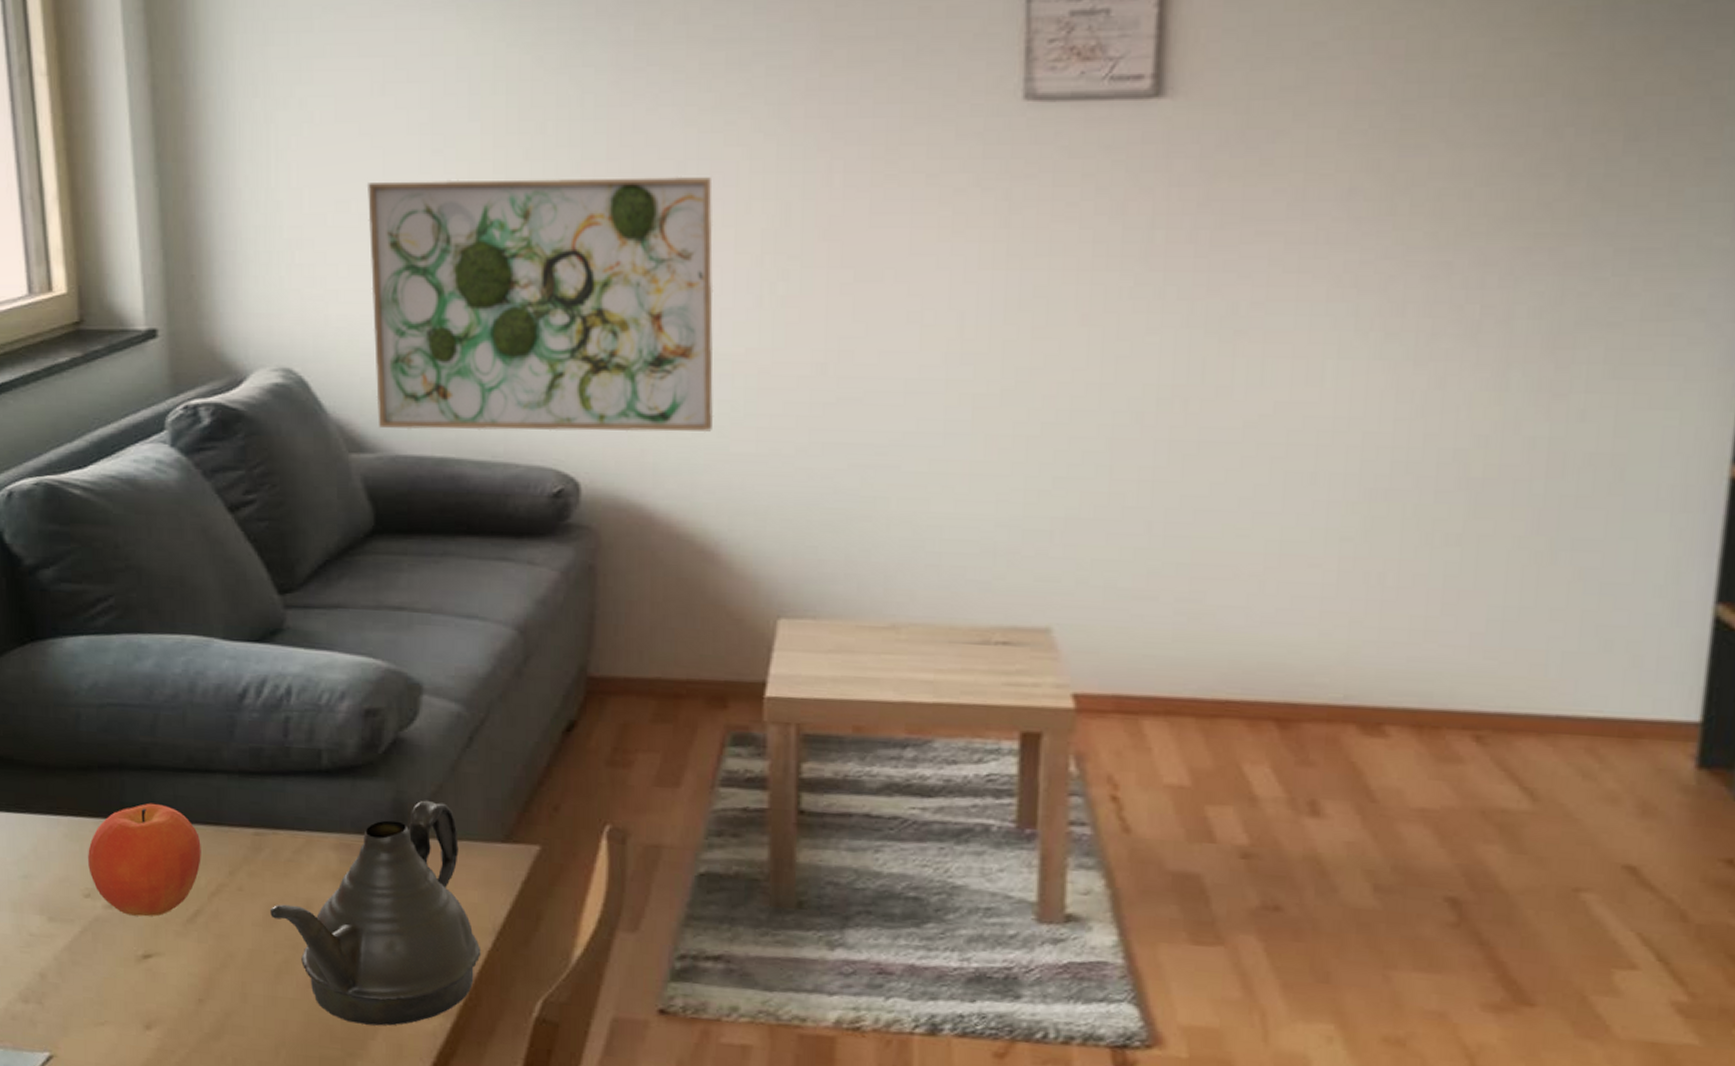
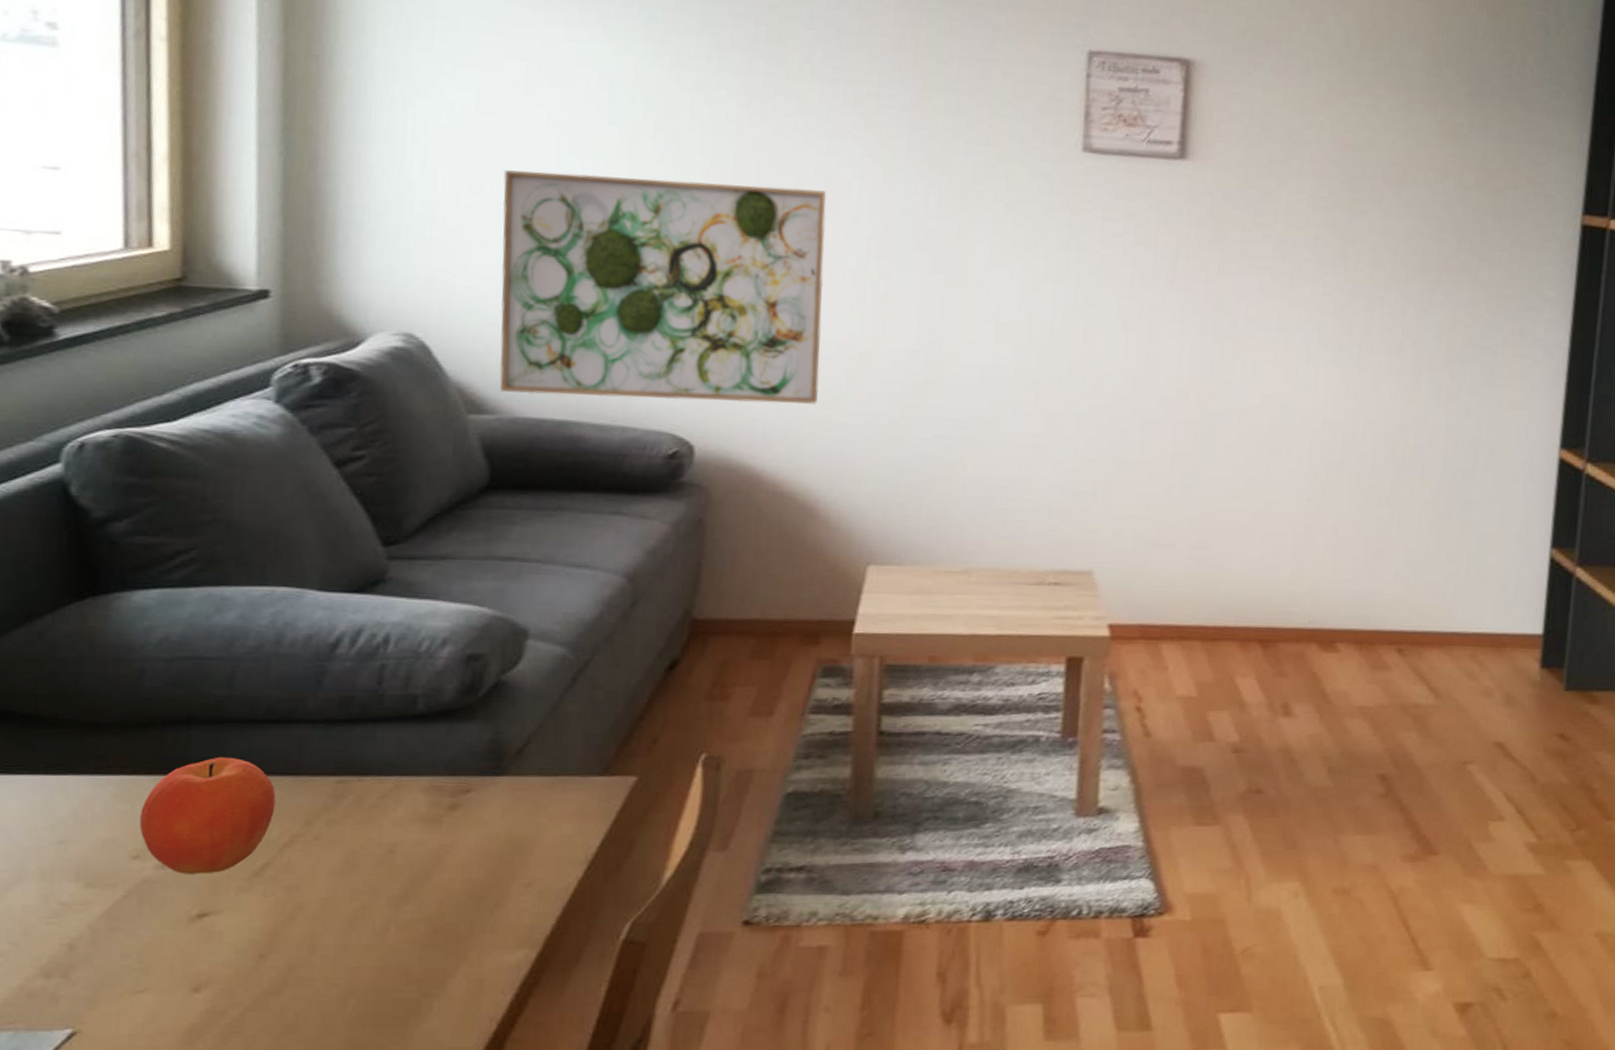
teapot: present [270,800,481,1026] -> none [349,739,572,963]

